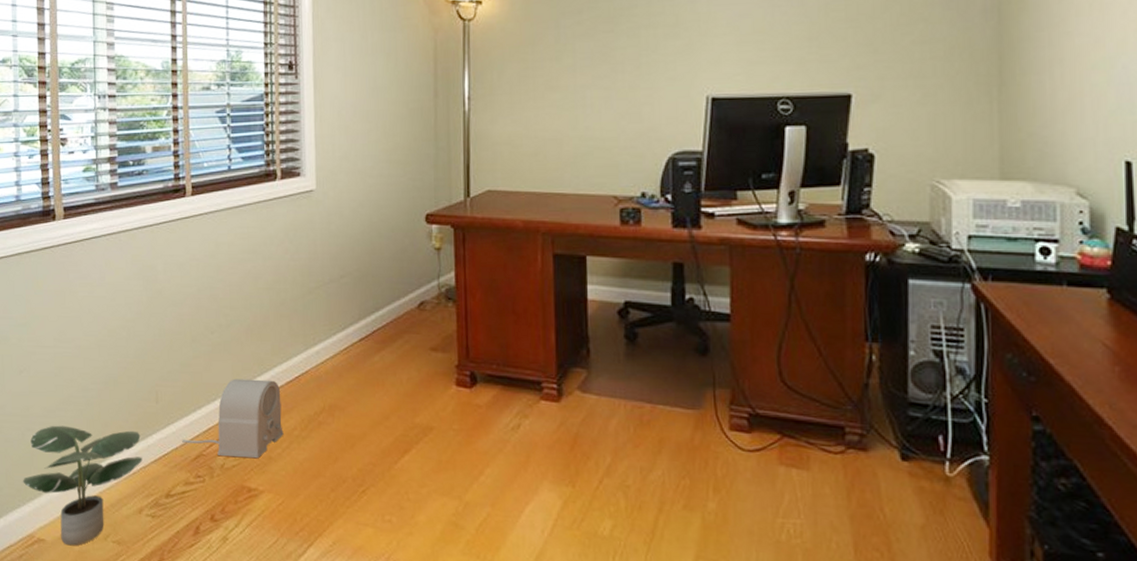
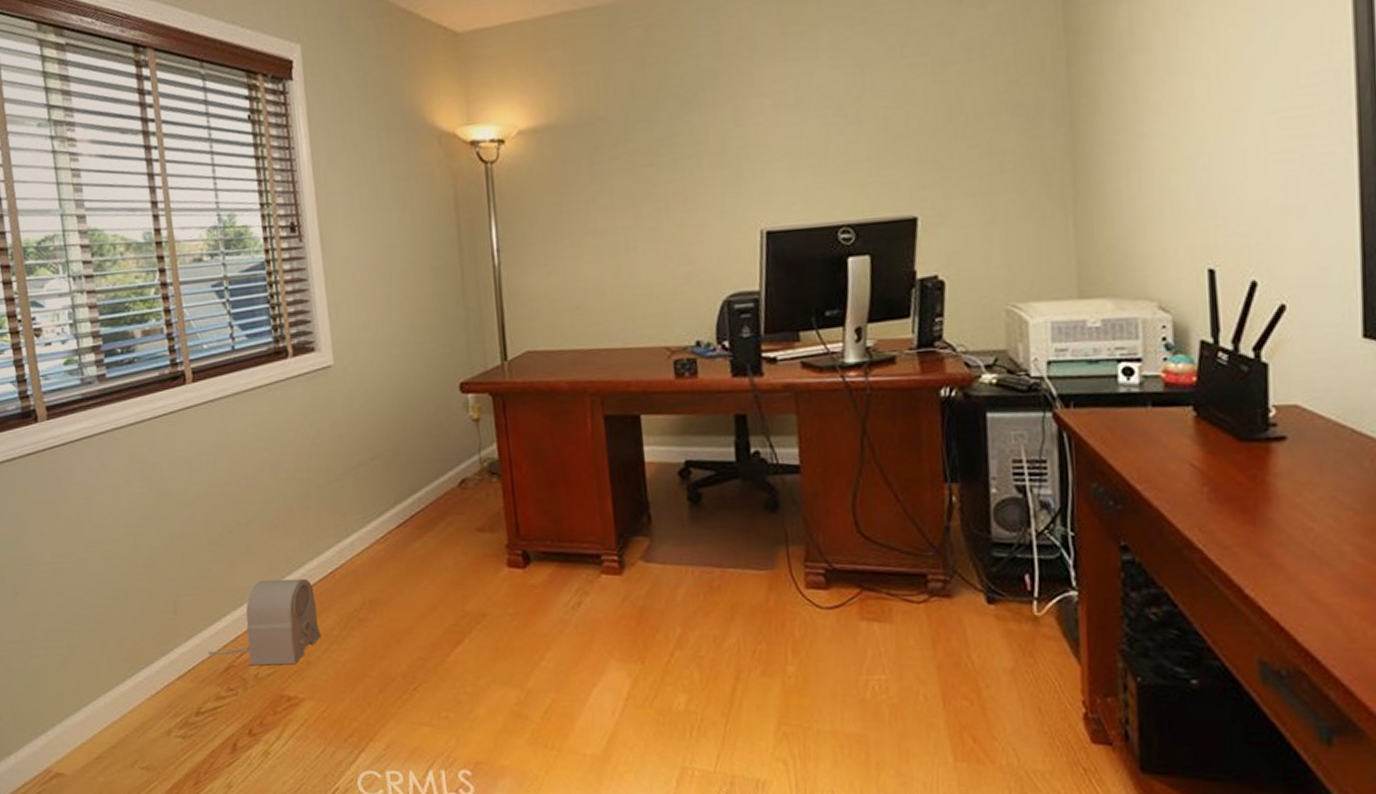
potted plant: present [22,425,143,546] -> none [31,647,166,777]

